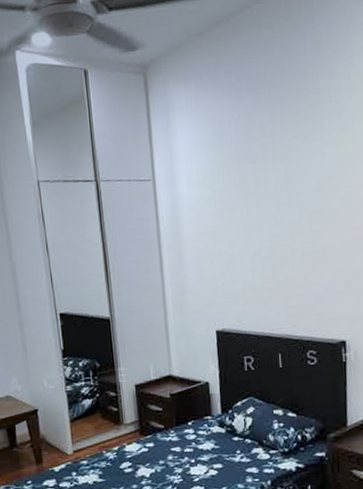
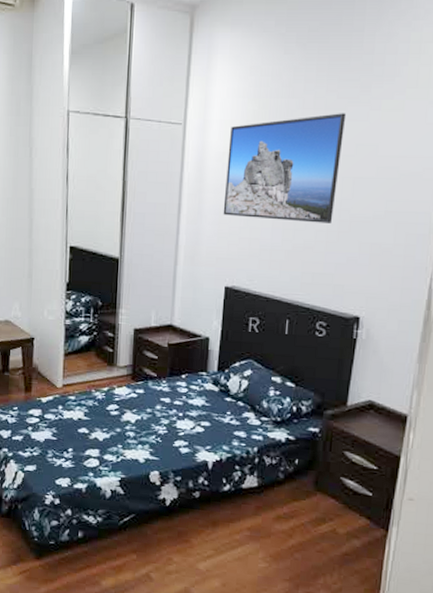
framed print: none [198,151,307,263] -> present [223,113,347,223]

